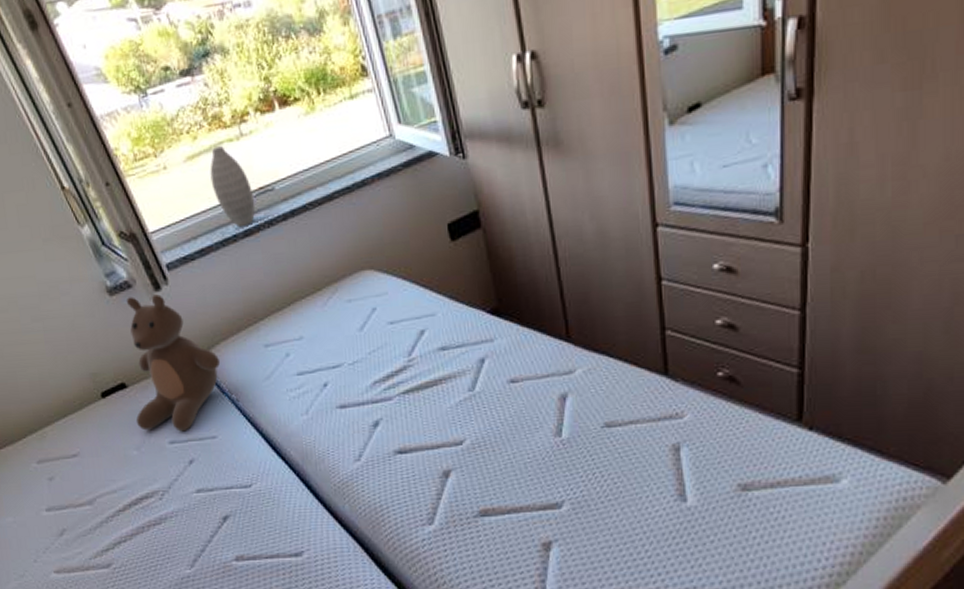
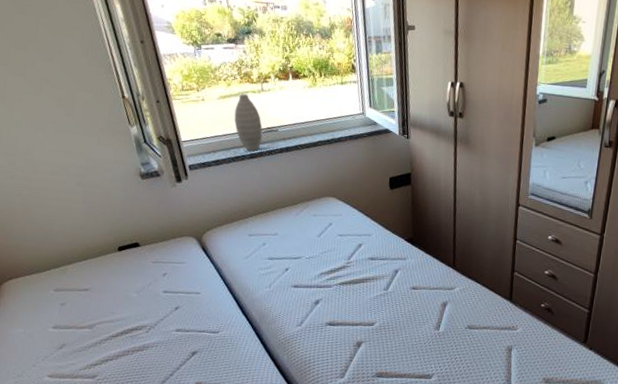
teddy bear: present [126,294,221,432] -> none [140,182,215,286]

